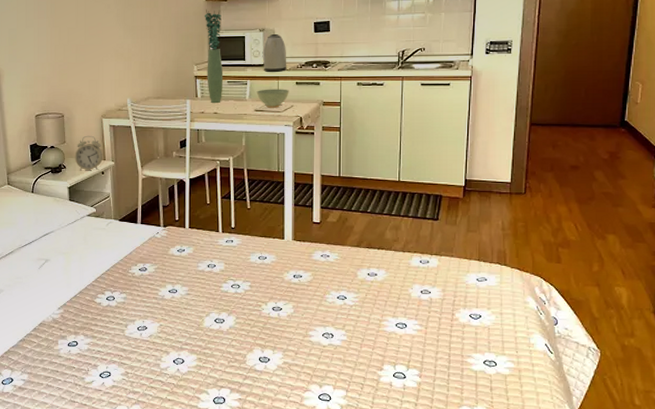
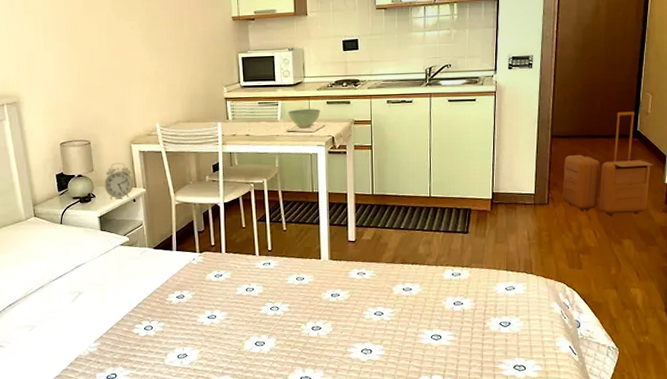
vase: present [205,9,223,104] -> none [232,28,254,126]
kettle: present [263,33,287,73] -> none [293,52,318,93]
suitcase: none [541,100,642,209] -> present [562,111,653,215]

